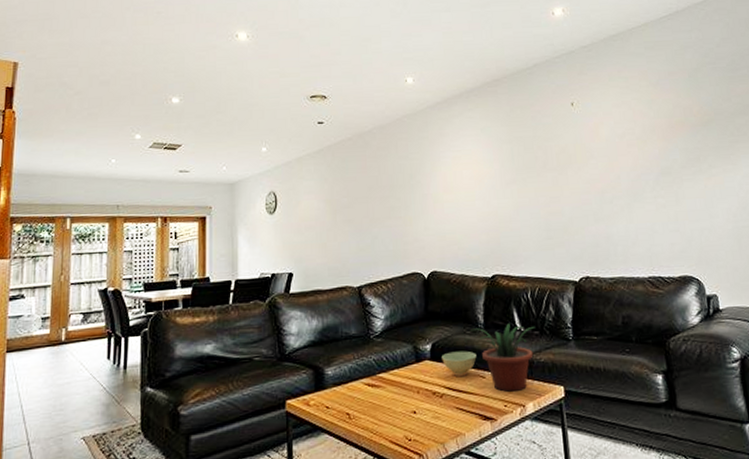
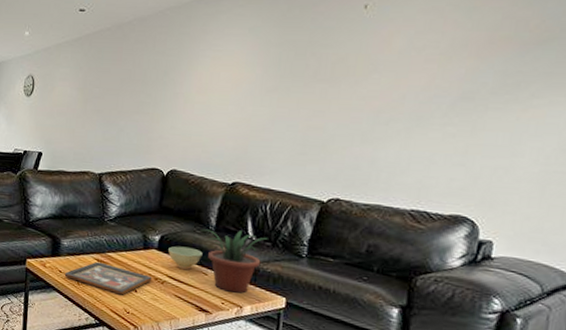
decorative tray: none [332,386,430,421] -> present [64,261,152,295]

